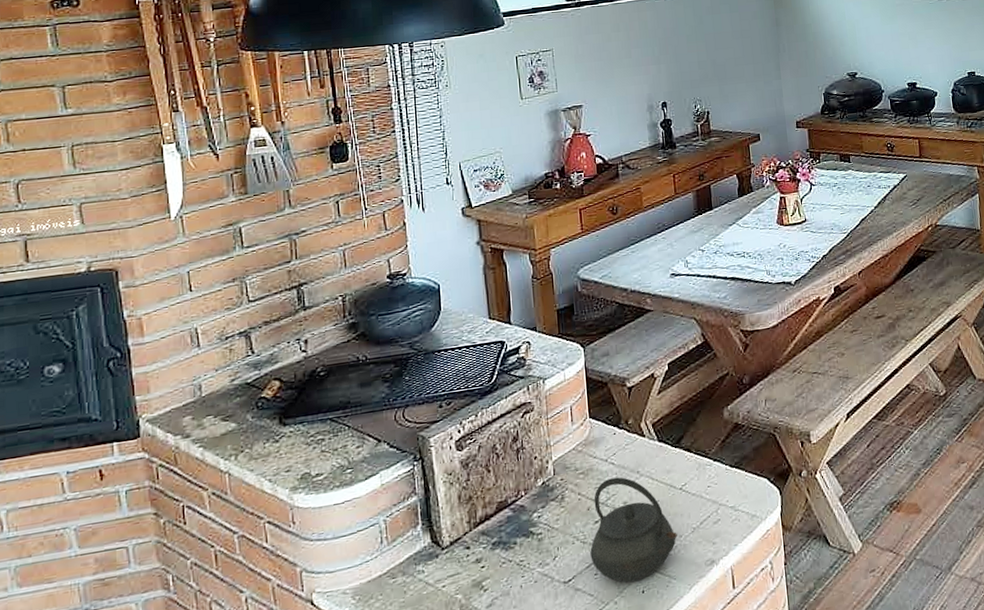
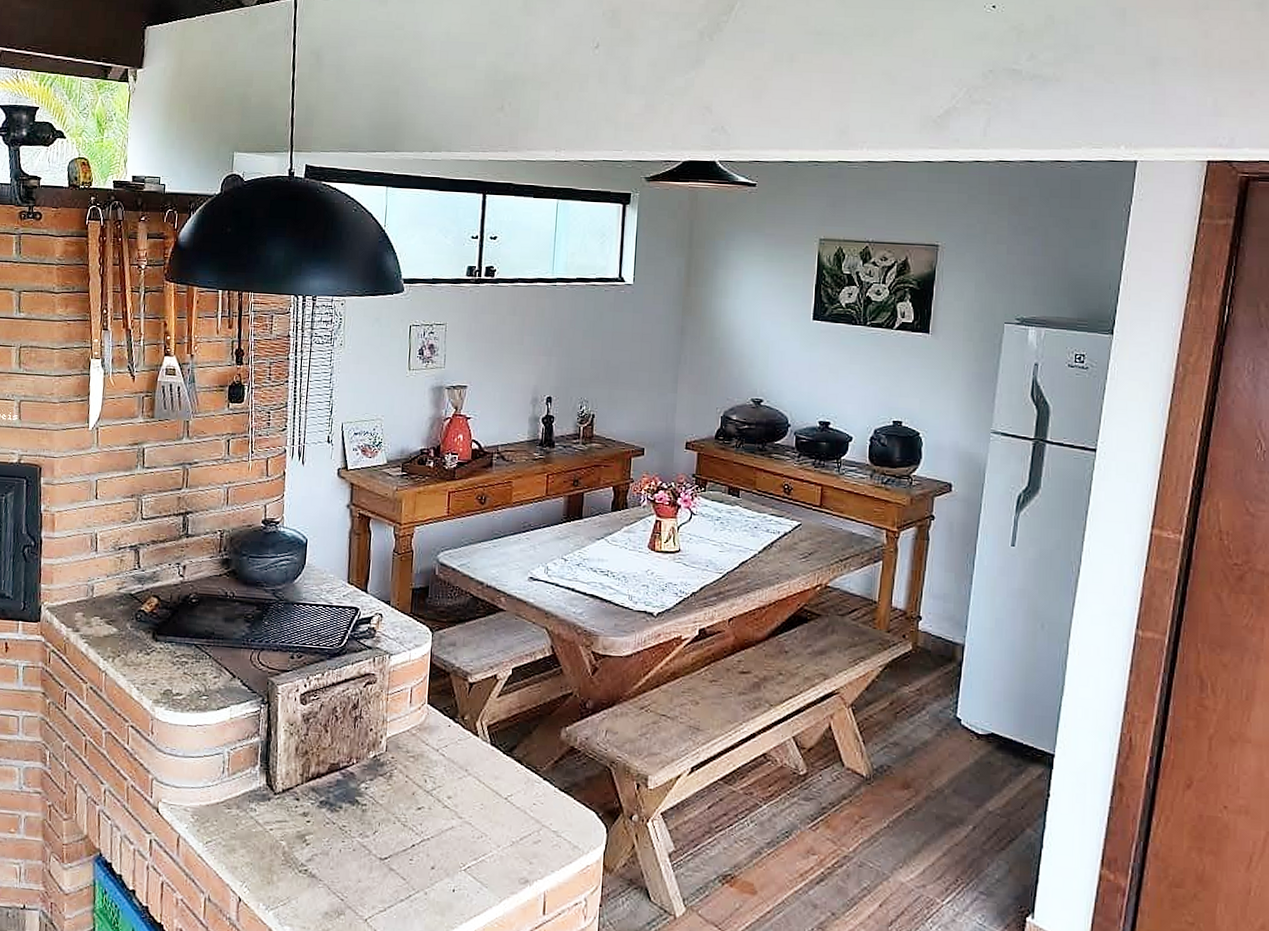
kettle: present [590,477,677,583] -> none [408,769,496,879]

